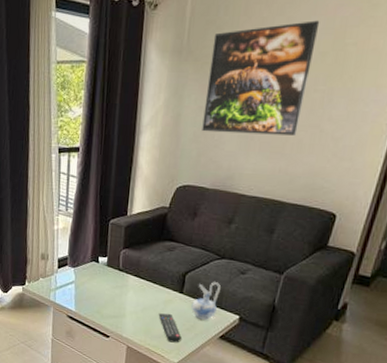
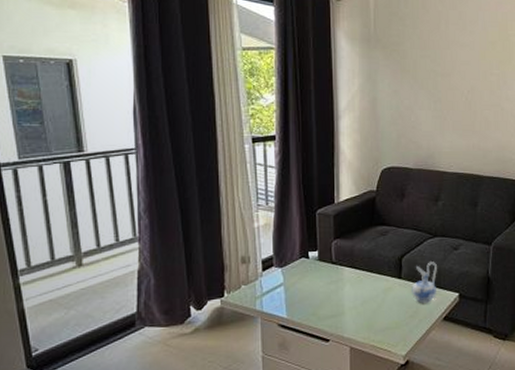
remote control: present [158,313,181,343] -> none [379,302,406,334]
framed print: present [202,20,320,136] -> none [398,15,486,114]

